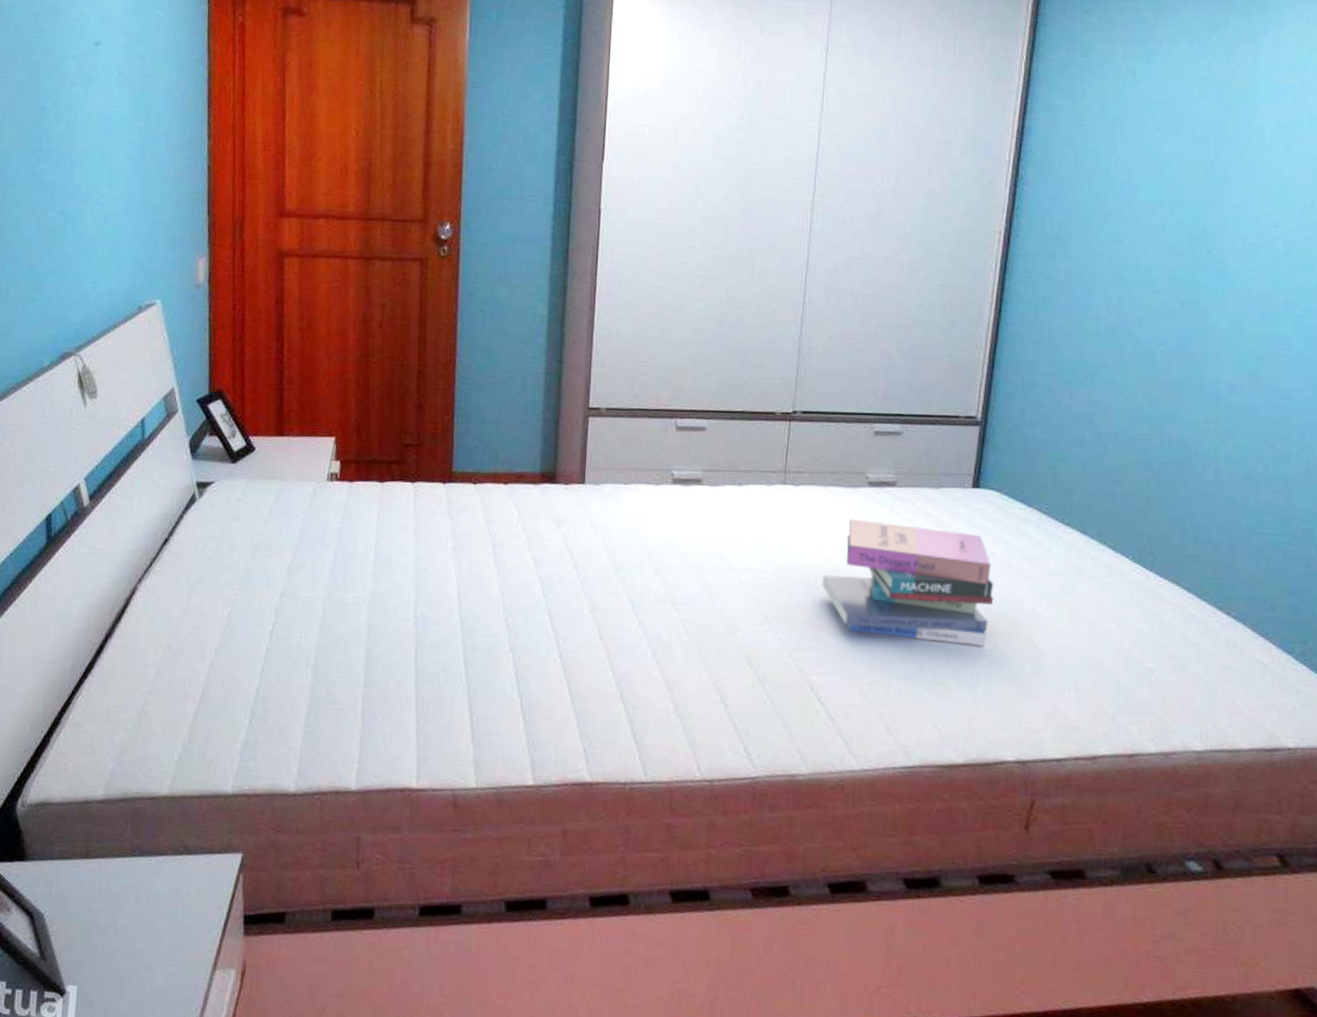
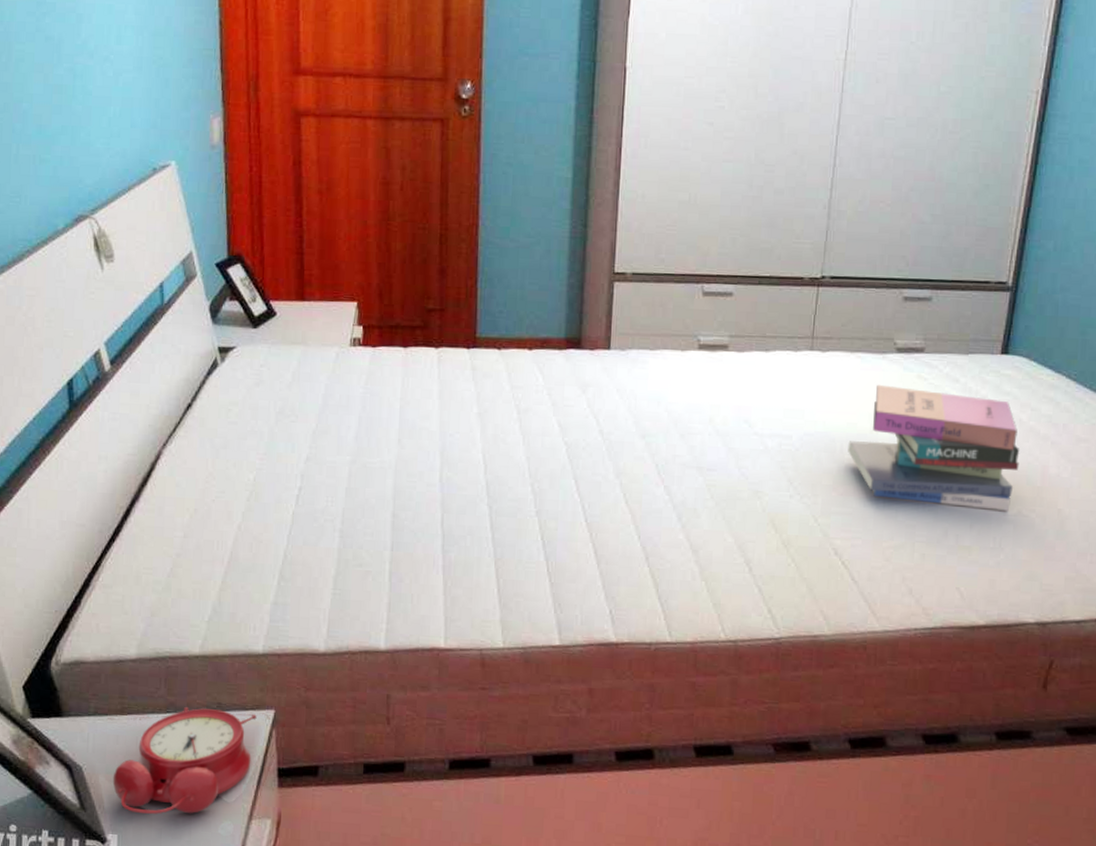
alarm clock: none [74,850,224,964] -> present [112,707,257,814]

